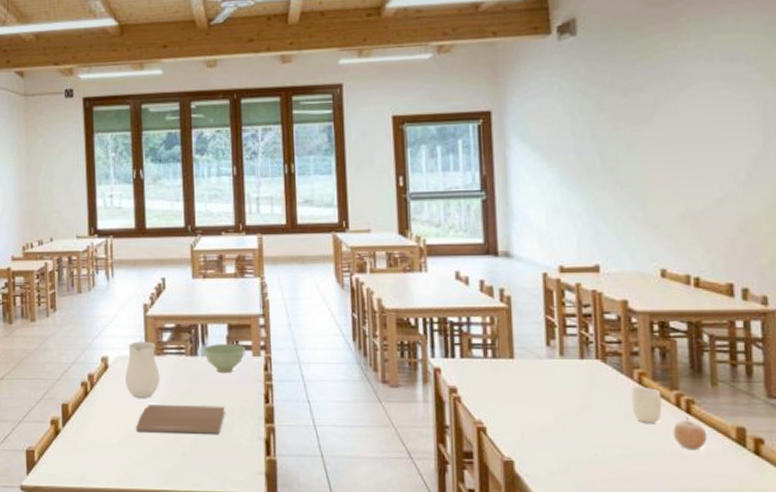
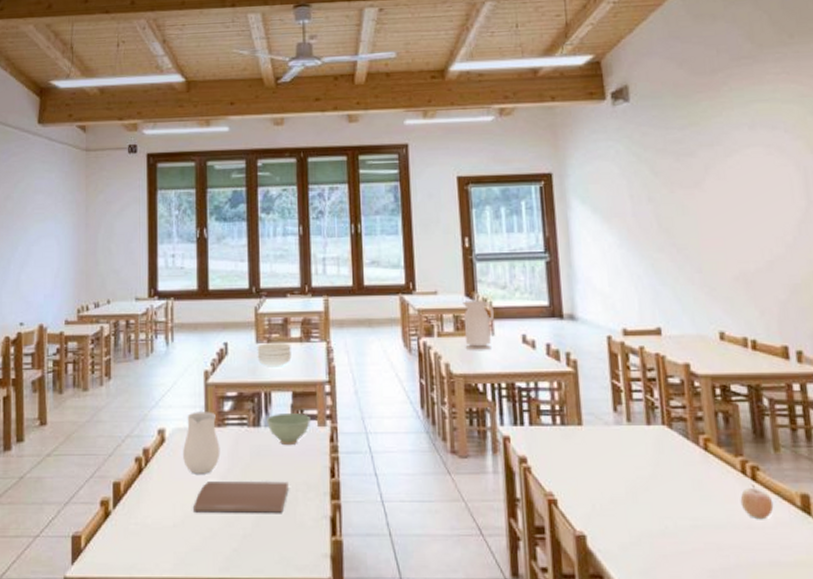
bowl: none [193,278,227,301] -> present [257,343,292,368]
water jug: none [396,238,427,287] -> present [462,300,494,351]
cup: present [631,386,662,423] -> none [697,453,729,492]

